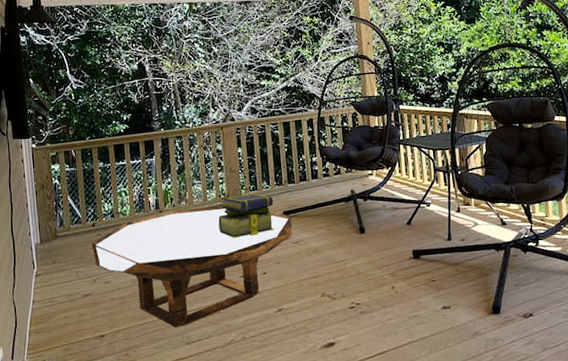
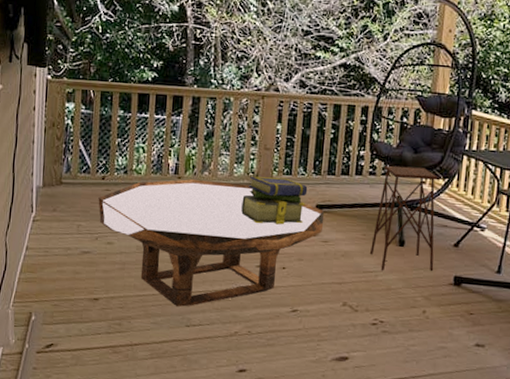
side table: none [335,162,394,259] -> present [369,166,437,272]

